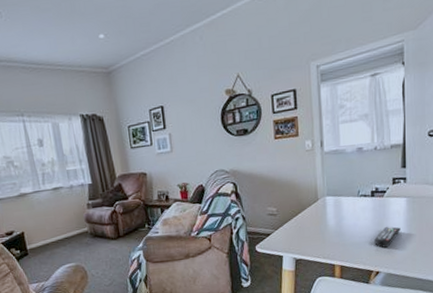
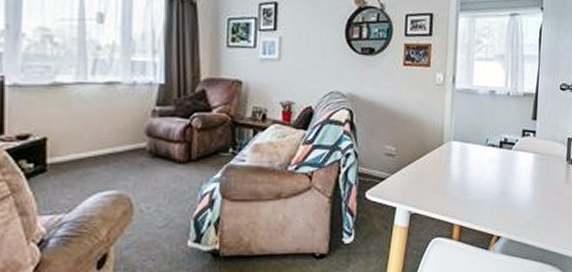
remote control: present [373,226,401,248] -> none [497,183,526,208]

